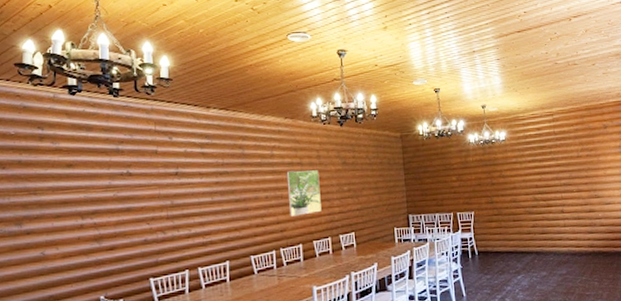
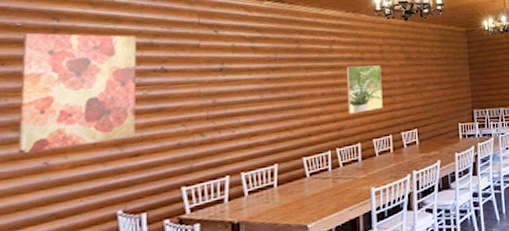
wall art: none [17,140,110,245] -> present [17,32,137,154]

